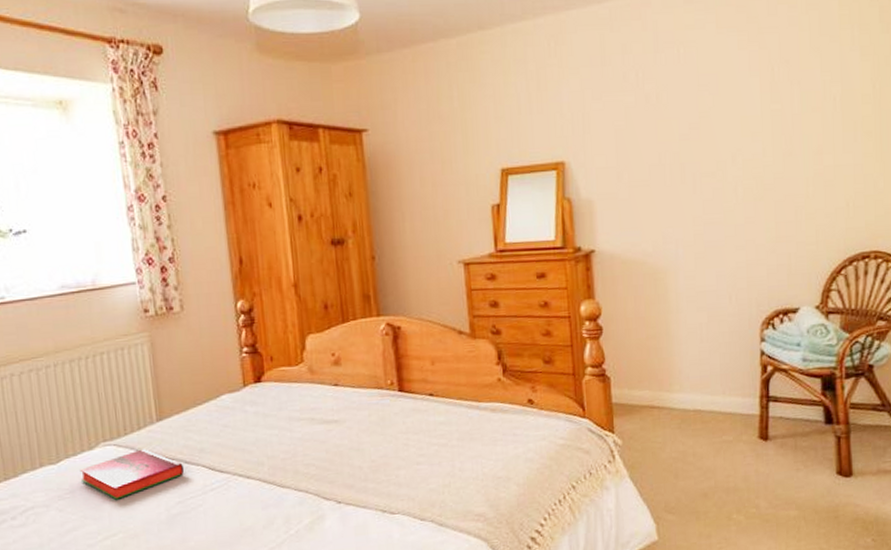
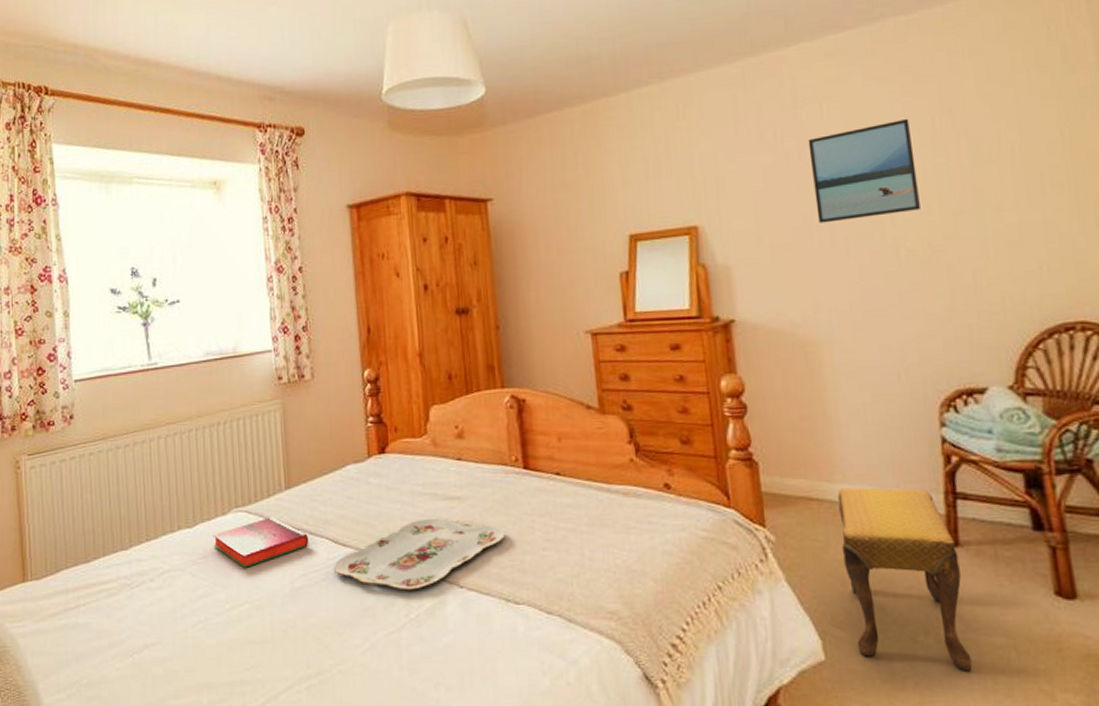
serving tray: none [210,440,381,509] -> present [333,518,505,590]
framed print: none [666,66,757,162] -> present [808,118,921,223]
footstool: none [675,394,772,540] -> present [837,488,973,671]

